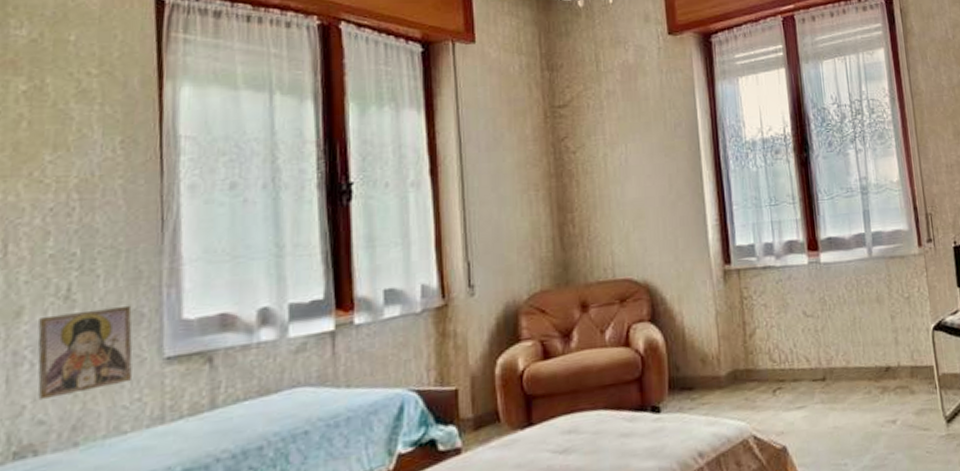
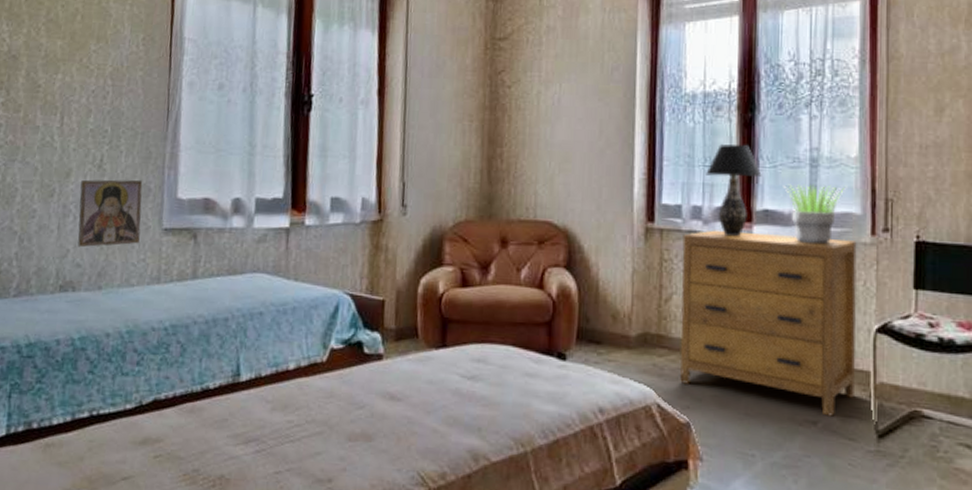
dresser: none [759,254,923,413] -> present [680,230,857,417]
table lamp: none [773,181,822,267] -> present [706,144,762,237]
potted plant: none [841,207,894,262] -> present [782,184,847,244]

